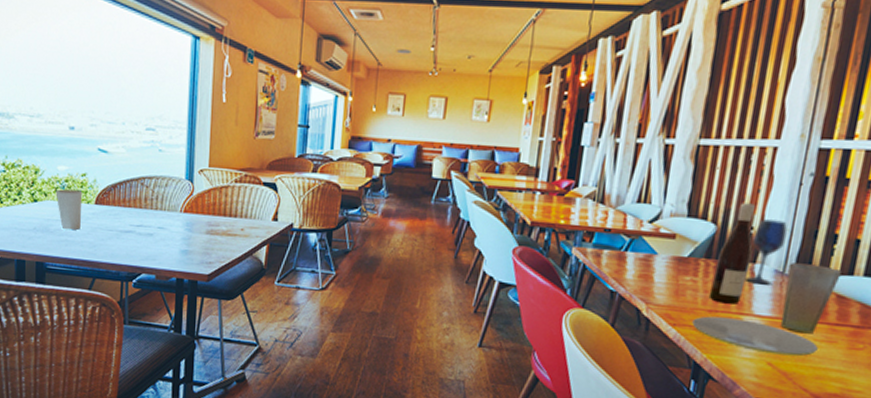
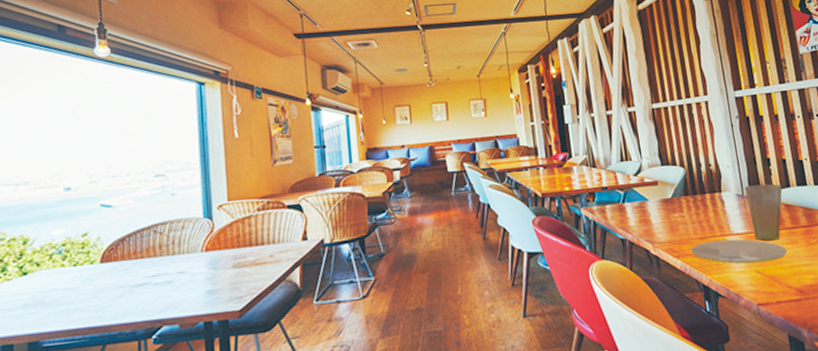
cup: present [55,189,83,231] -> none [50,252,85,299]
bottle: present [708,203,757,304] -> none [693,146,721,230]
wineglass: present [744,219,788,285] -> none [713,155,737,209]

